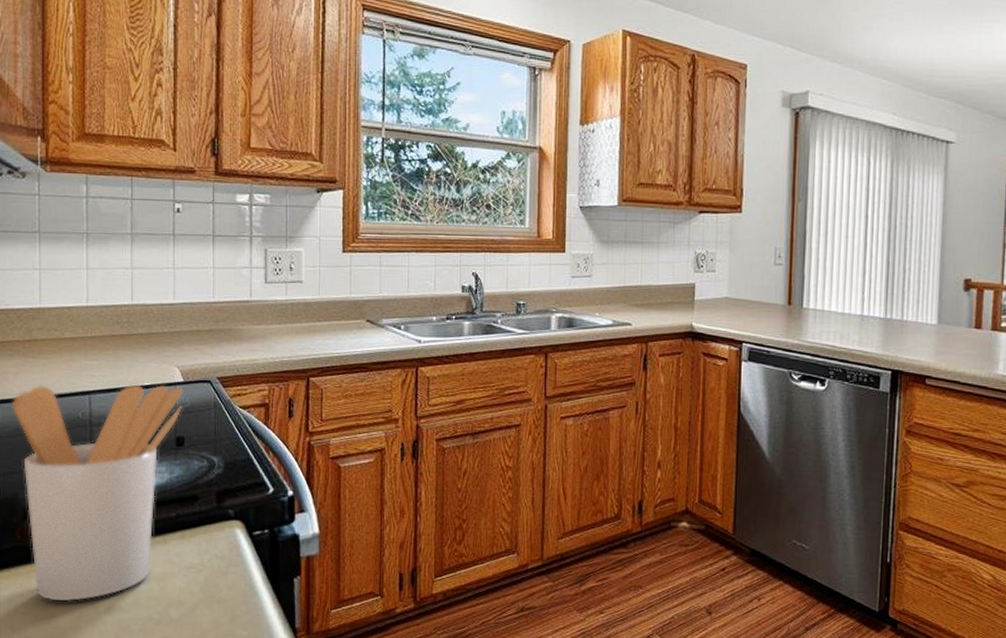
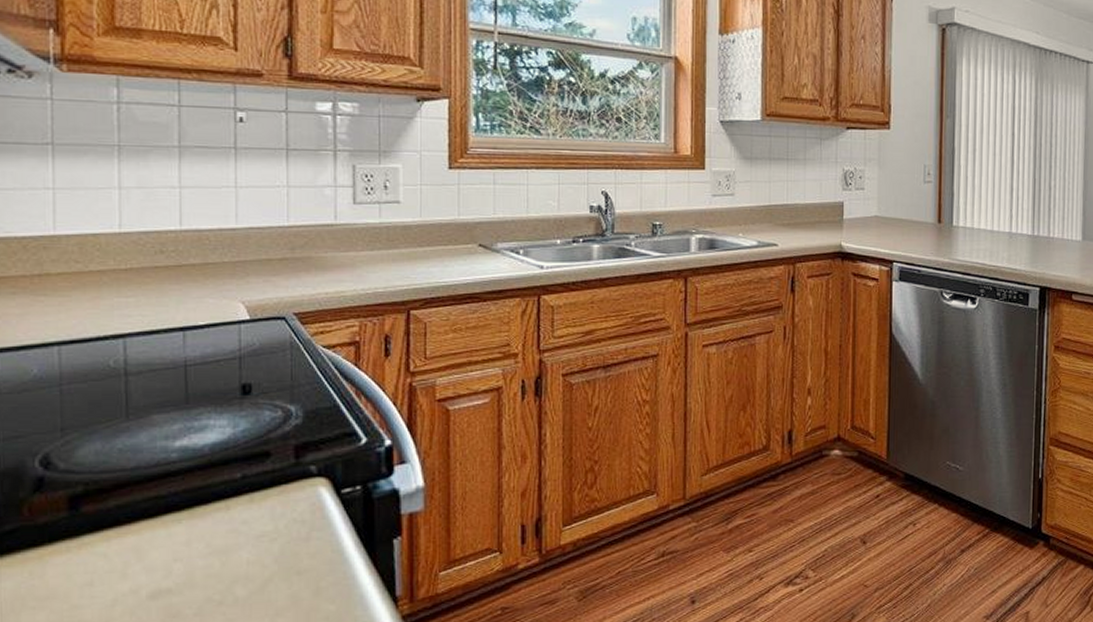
utensil holder: present [11,384,183,602] -> none [15,324,250,590]

